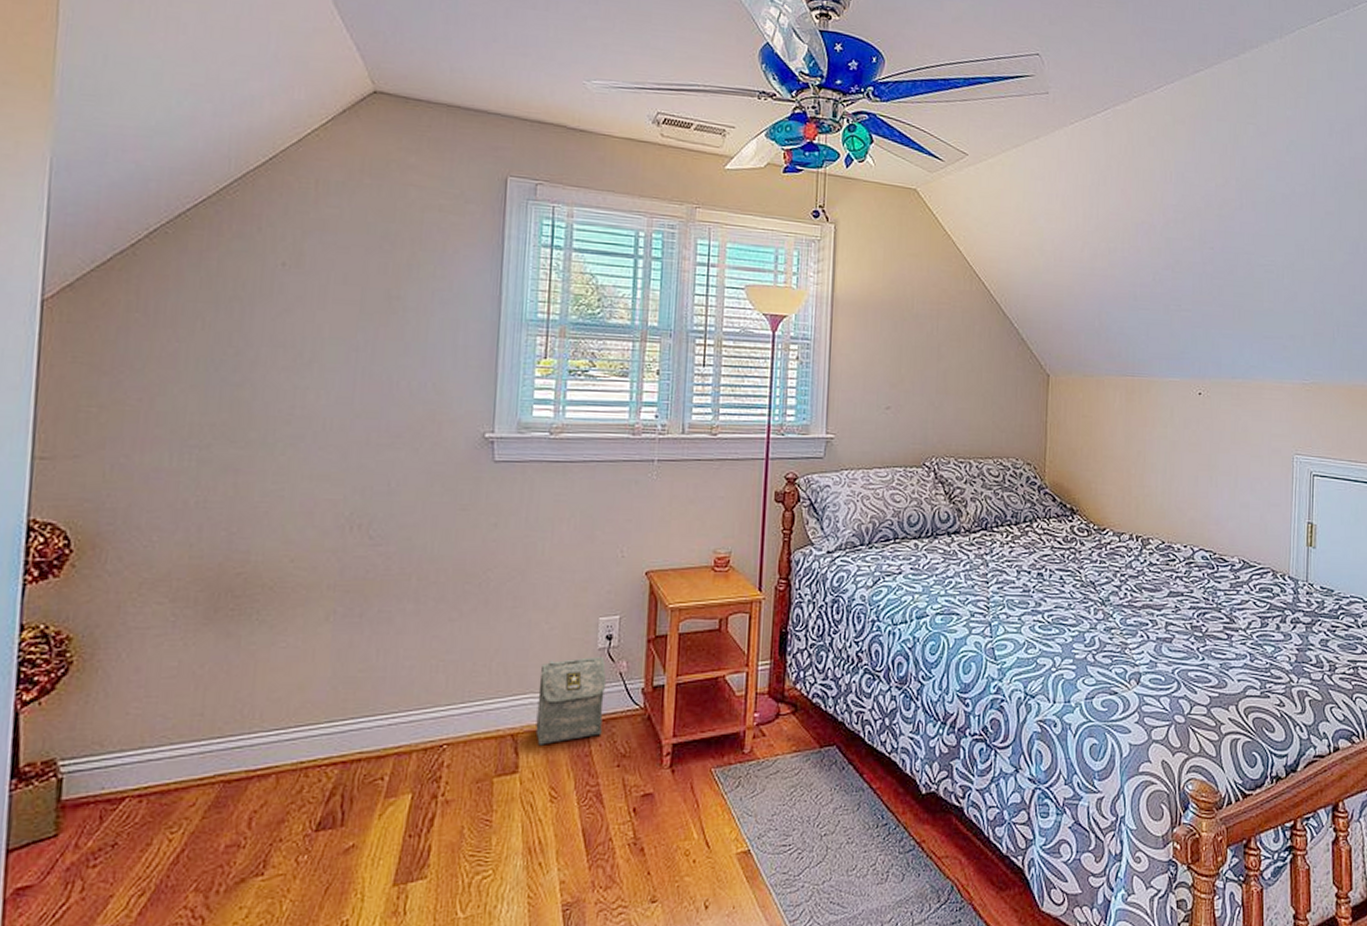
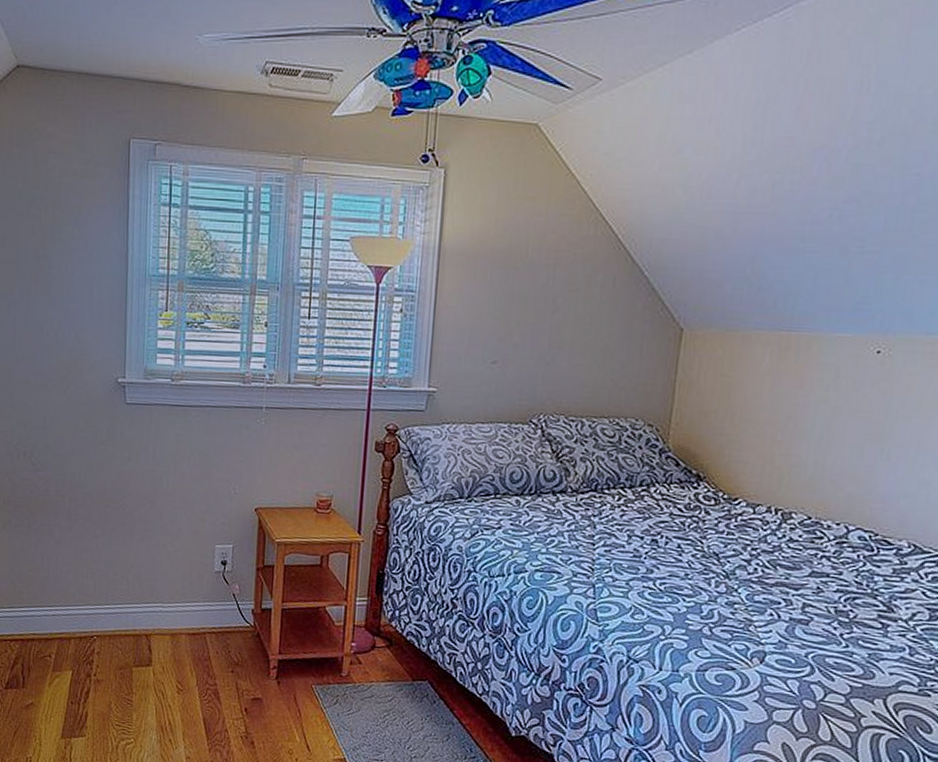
bag: present [536,657,607,746] -> none [165,577,222,647]

